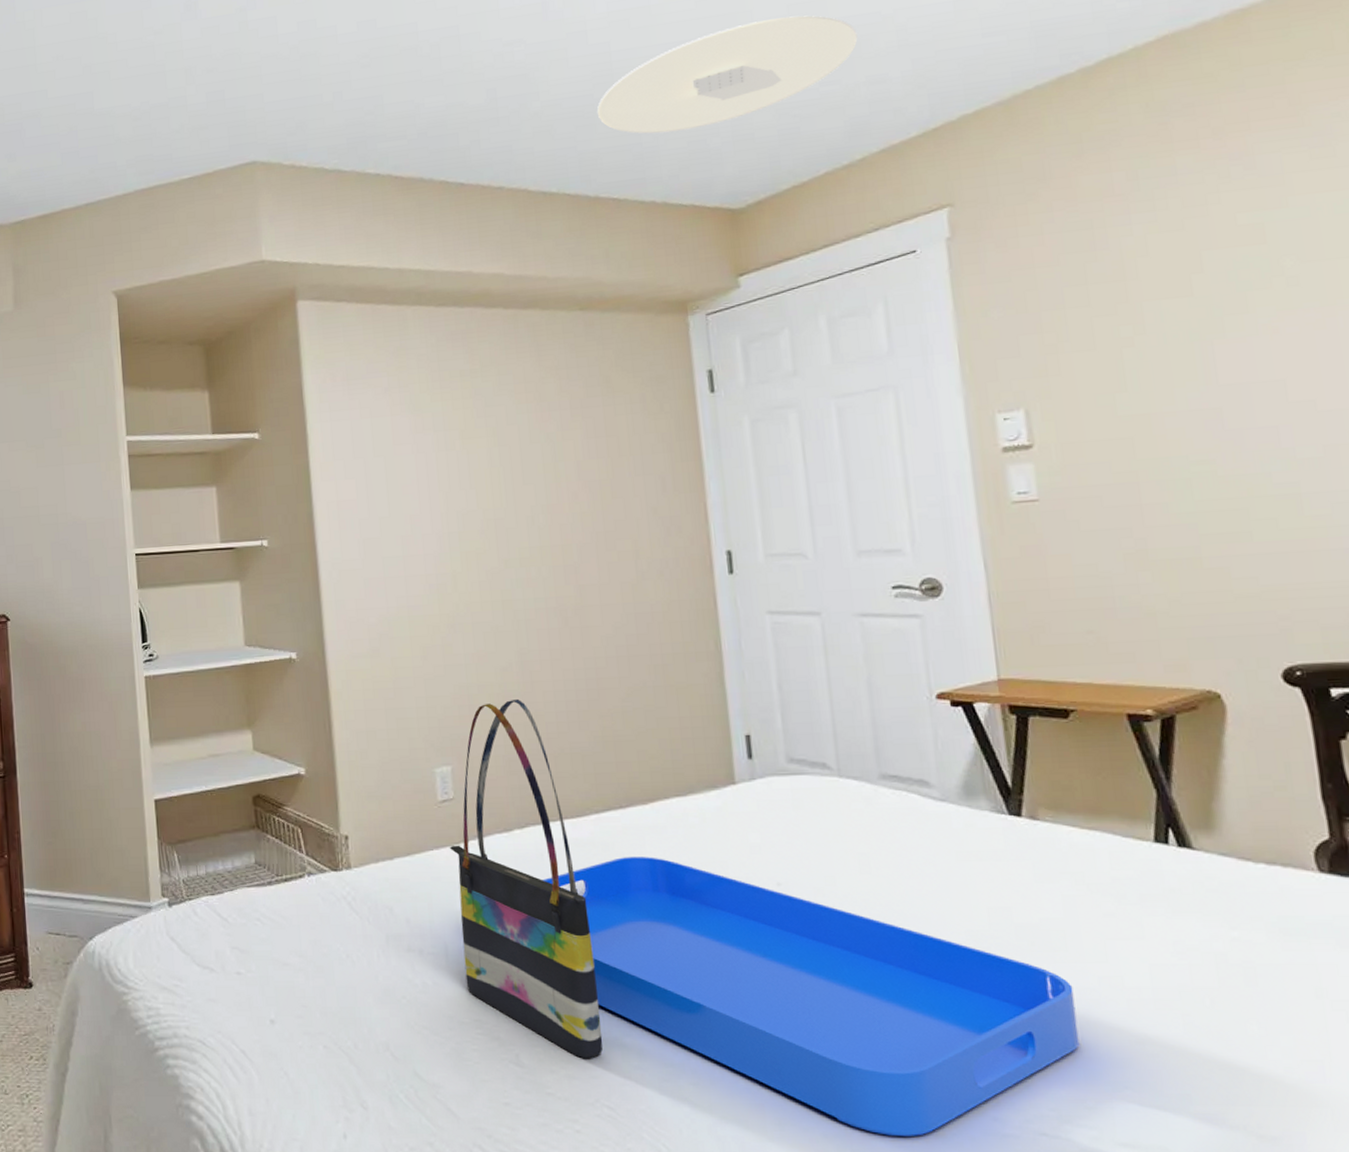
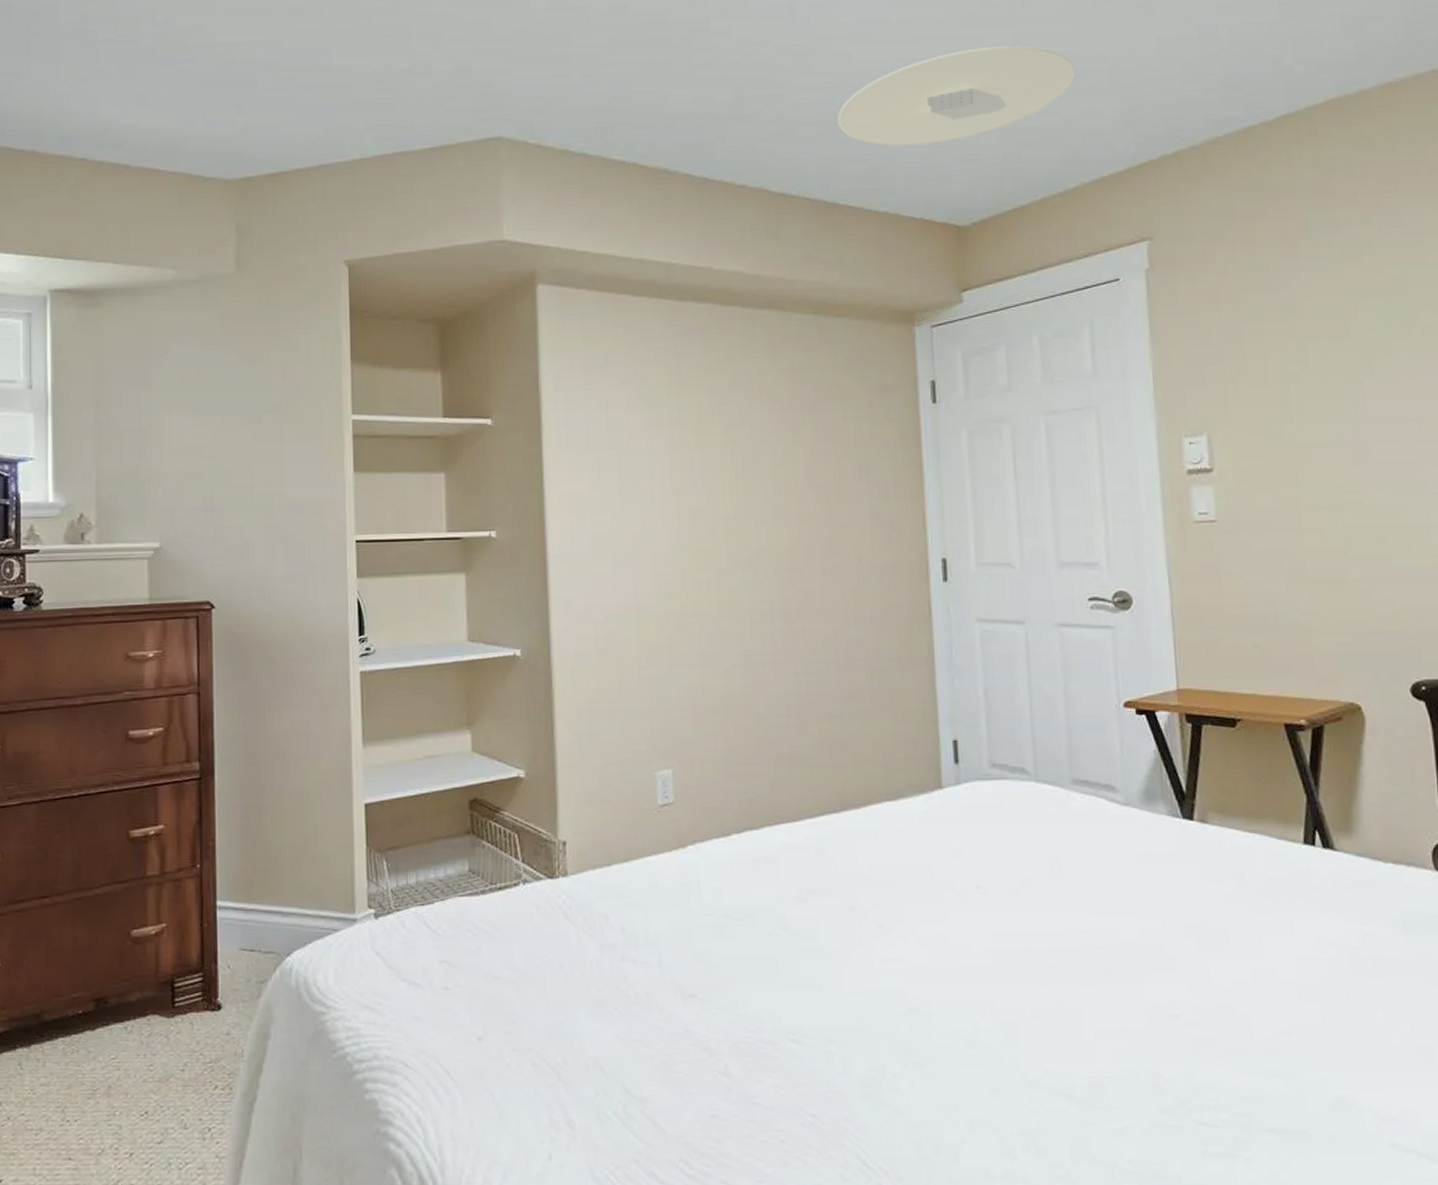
tote bag: present [449,698,603,1059] -> none [667,701,810,1067]
serving tray: present [542,857,1080,1137] -> none [757,861,1236,1133]

